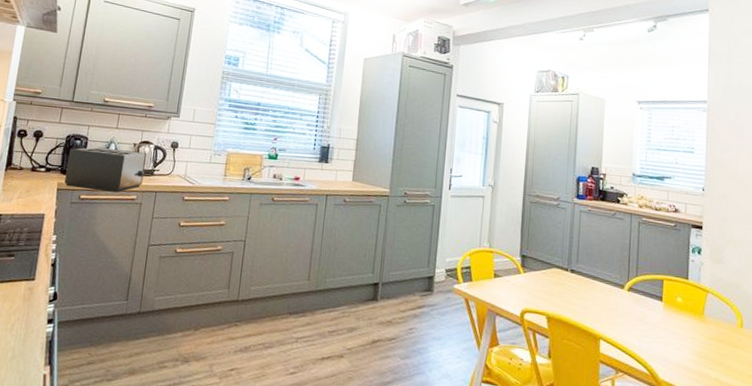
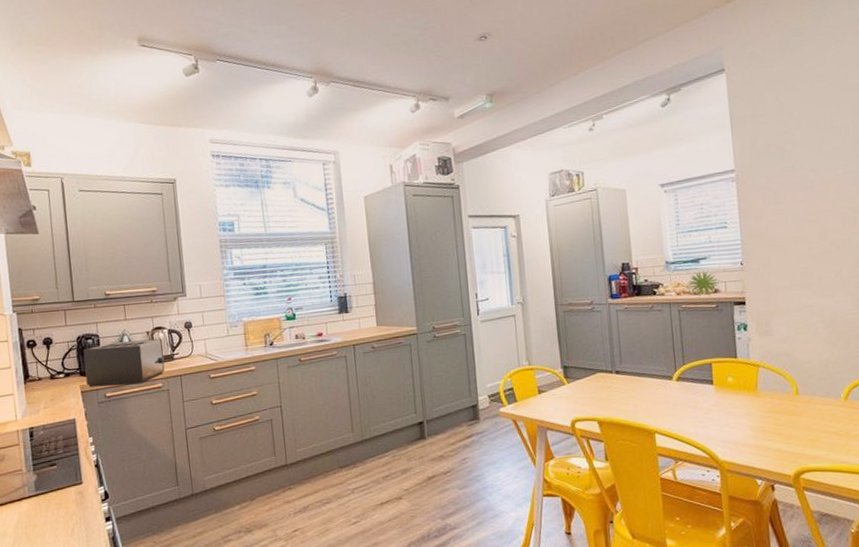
plant: none [650,188,680,215] -> present [687,270,719,298]

